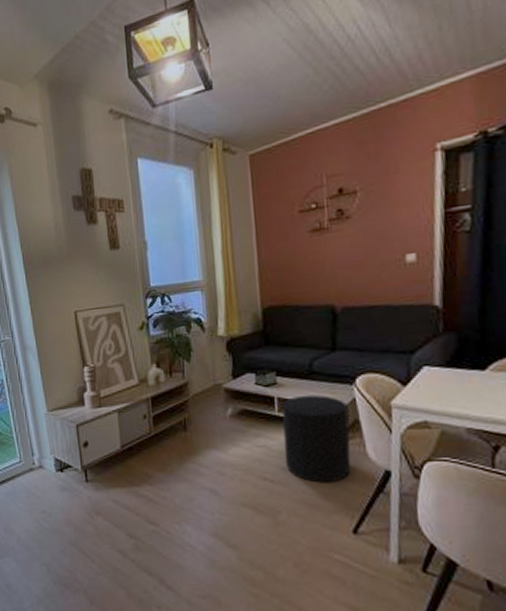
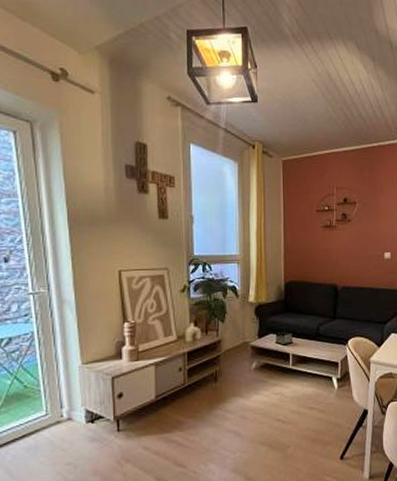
stool: present [282,395,351,483] -> none [294,353,343,422]

